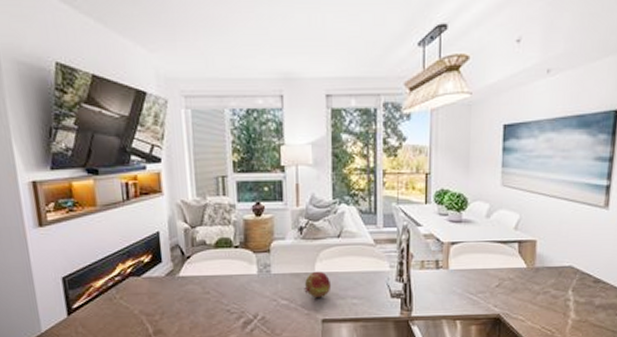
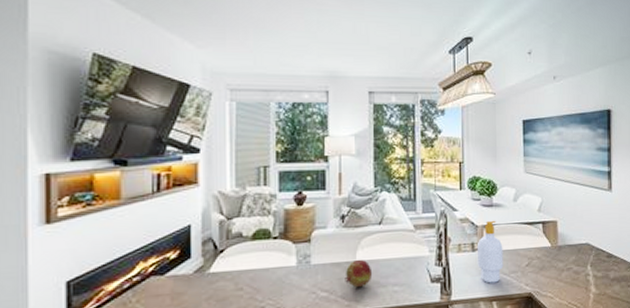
soap bottle: none [441,237,471,302] -> present [476,220,503,283]

